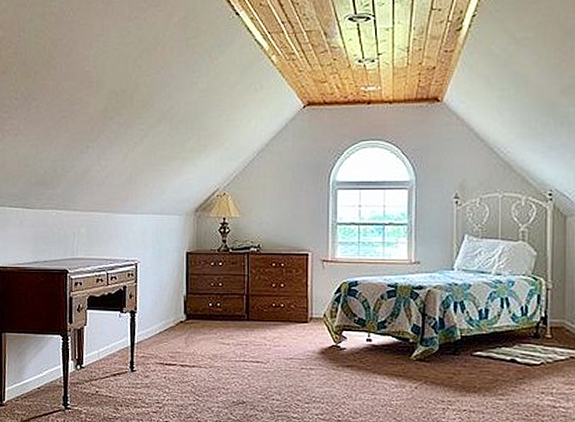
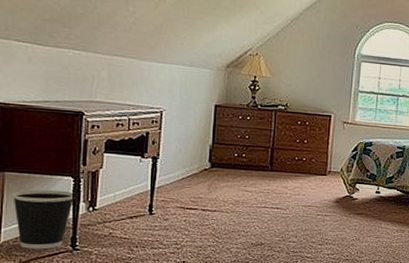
wastebasket: none [12,348,65,408] -> present [11,189,75,249]

